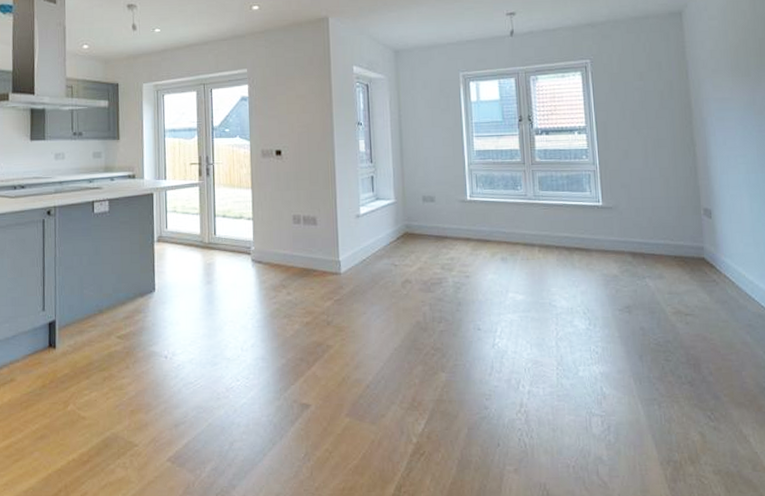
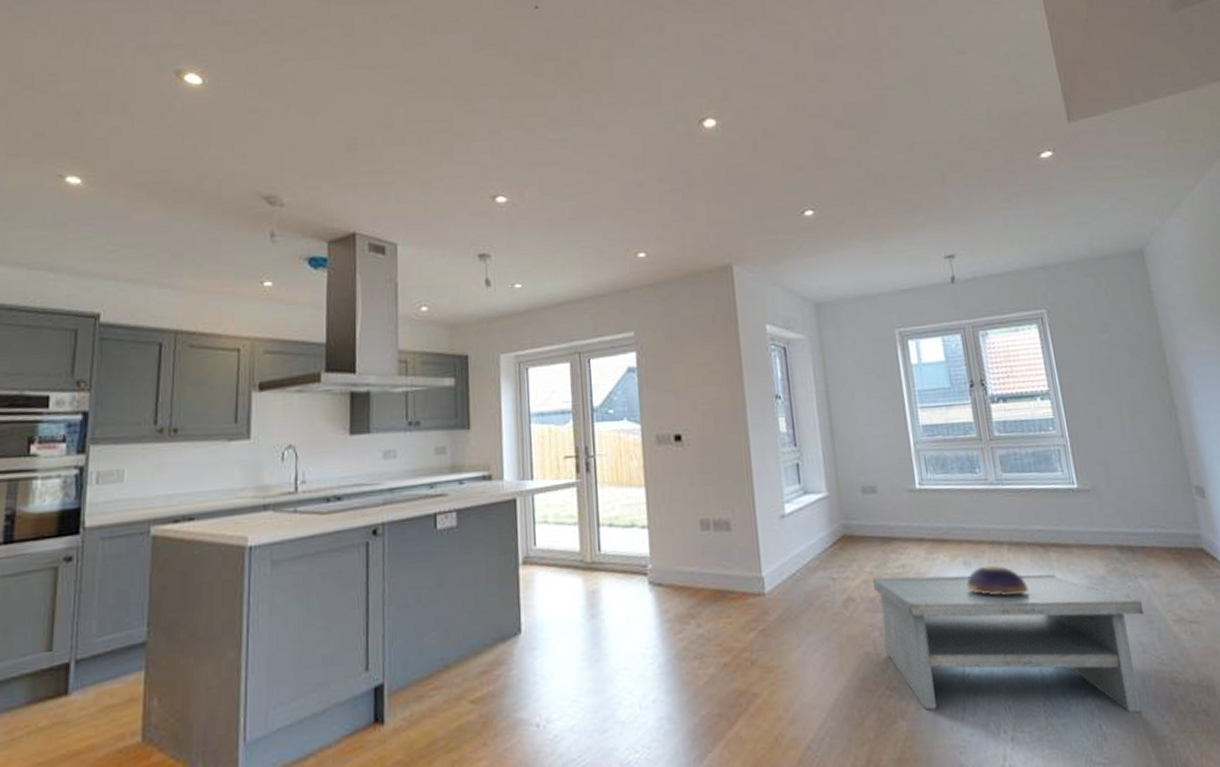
coffee table: none [427,266,648,380] -> present [873,573,1145,713]
decorative bowl: none [502,261,553,285] -> present [966,564,1029,595]

